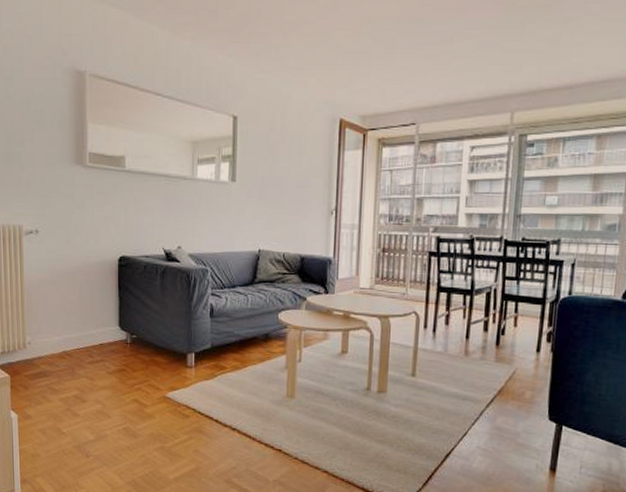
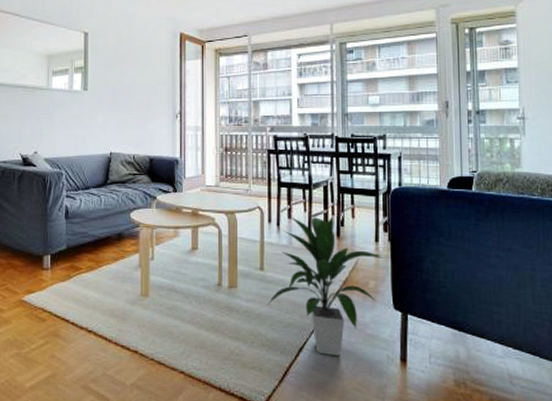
indoor plant: none [417,322,544,464] -> present [268,215,384,357]

